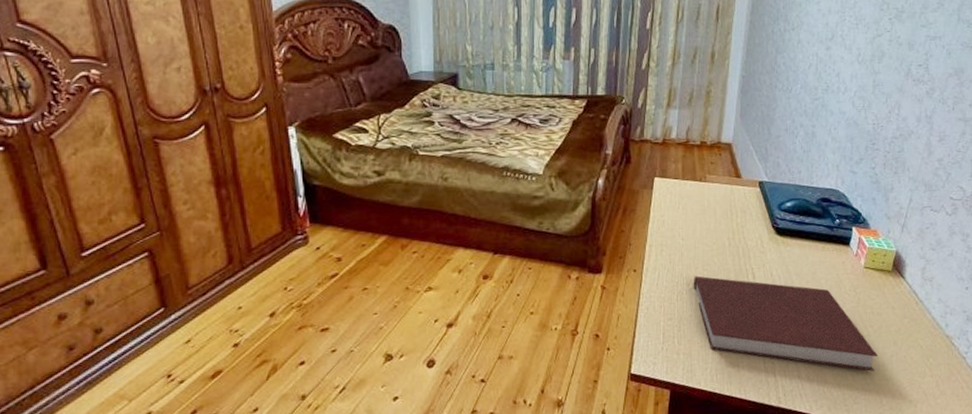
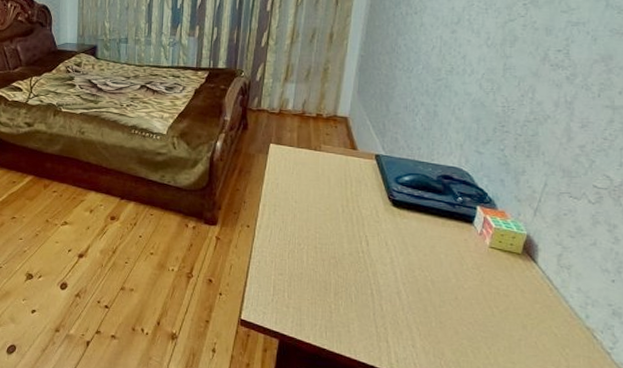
notebook: present [693,275,878,372] -> none [304,237,504,352]

